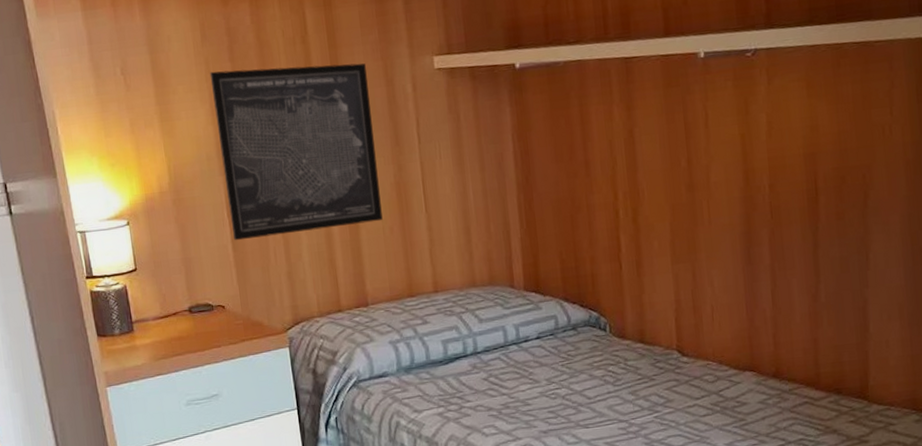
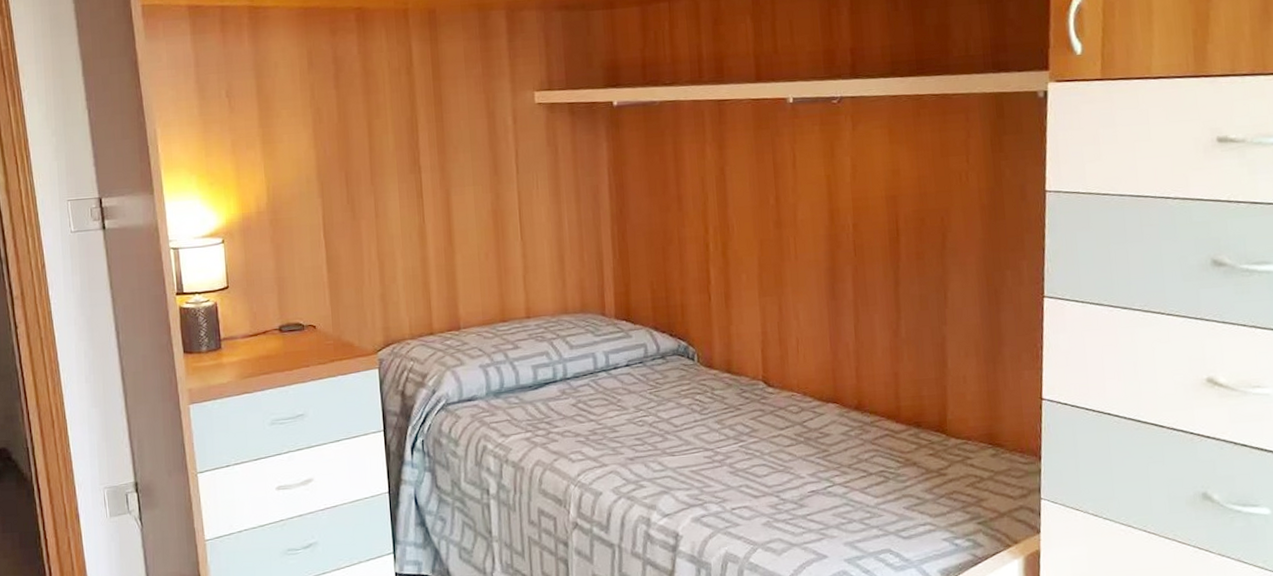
wall art: present [209,63,383,241] -> none [314,95,478,262]

